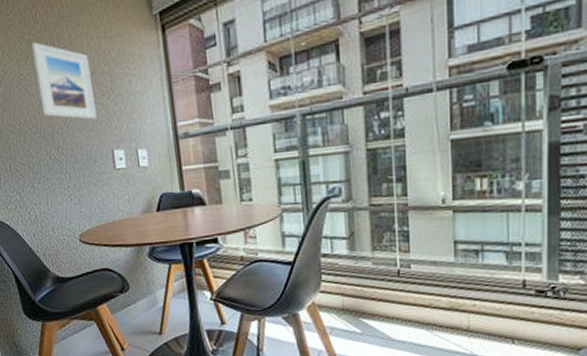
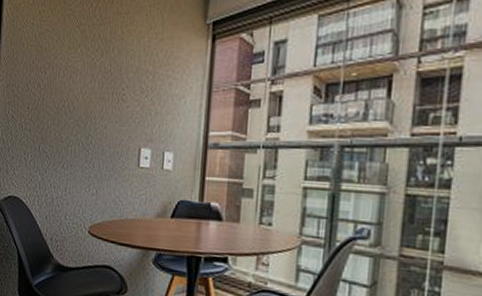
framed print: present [31,42,97,120] -> none [81,34,136,115]

